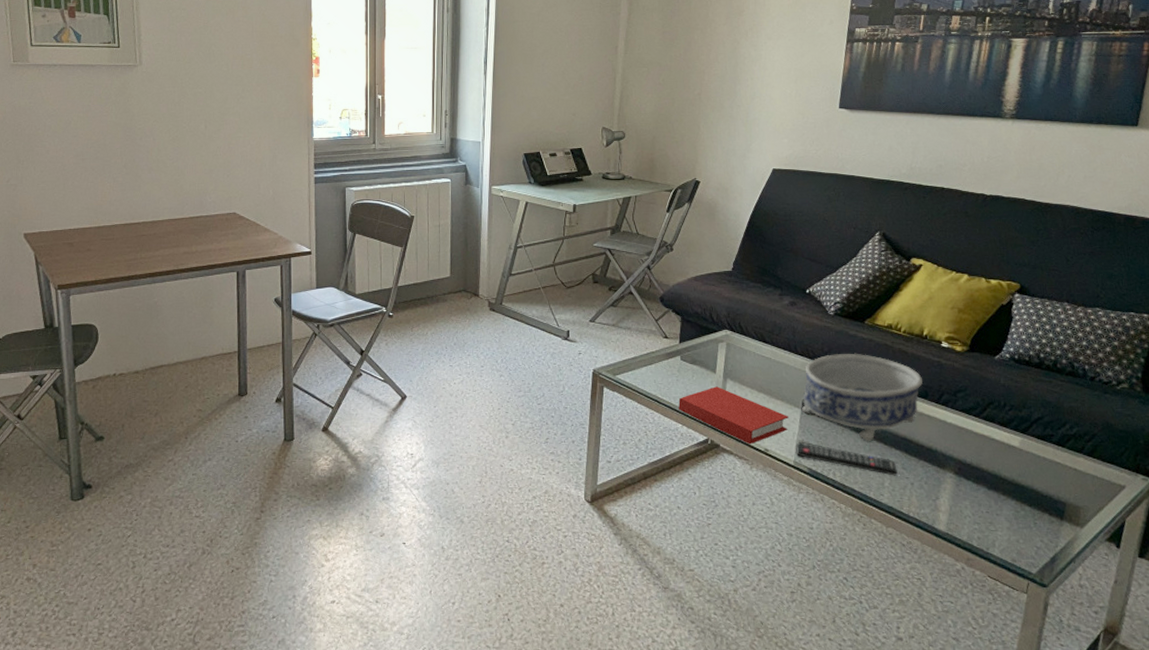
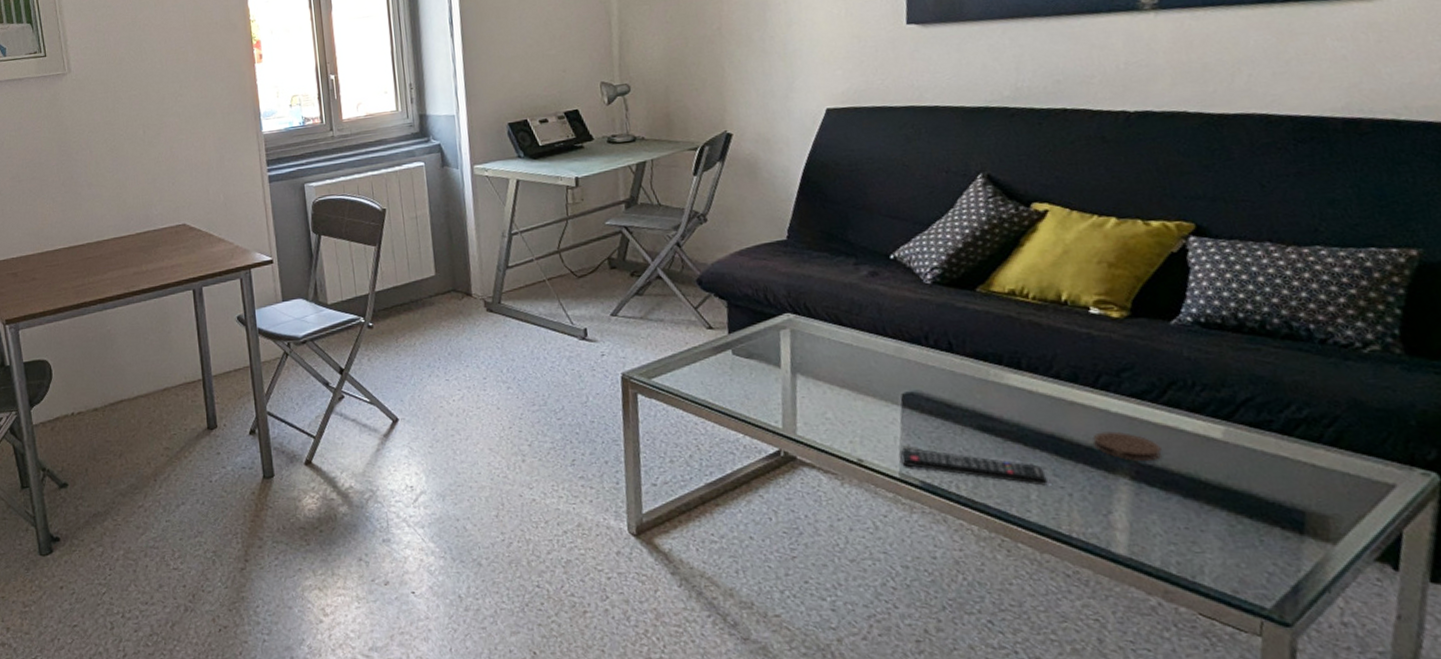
book: present [678,386,788,445] -> none [735,384,886,455]
decorative bowl: present [802,353,922,442] -> none [901,330,1069,444]
coaster: none [932,437,978,461] -> present [1093,431,1162,462]

